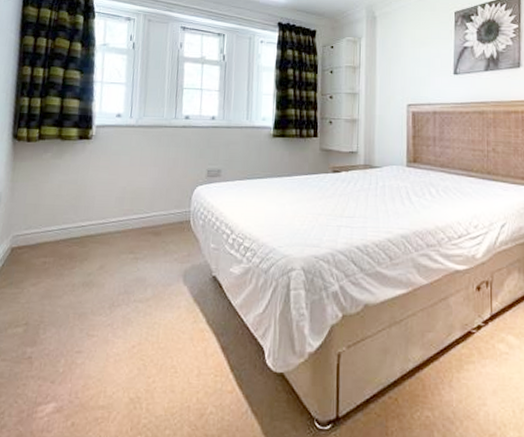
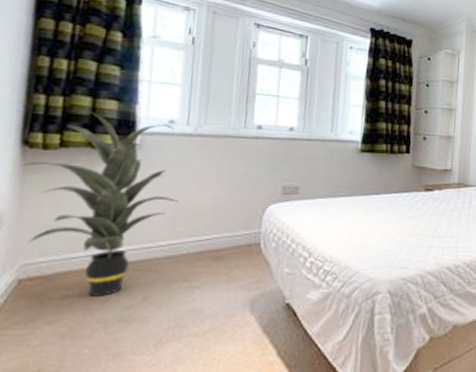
indoor plant: none [13,108,126,264] -> present [21,109,179,296]

